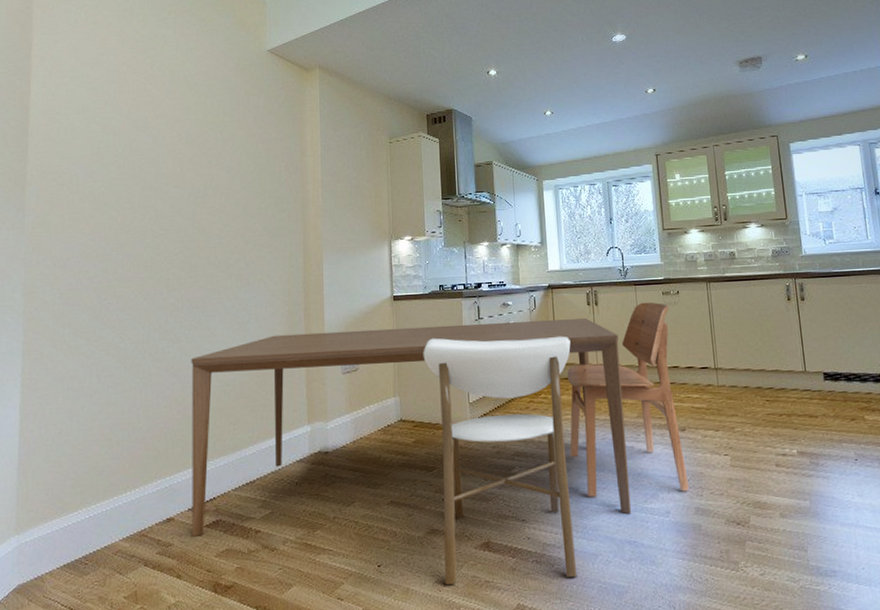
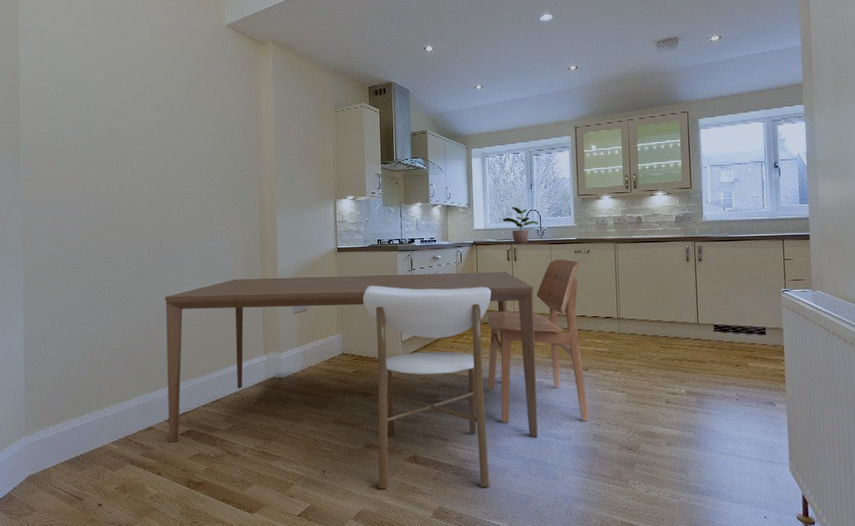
potted plant: none [580,244,621,287] -> present [502,207,539,244]

